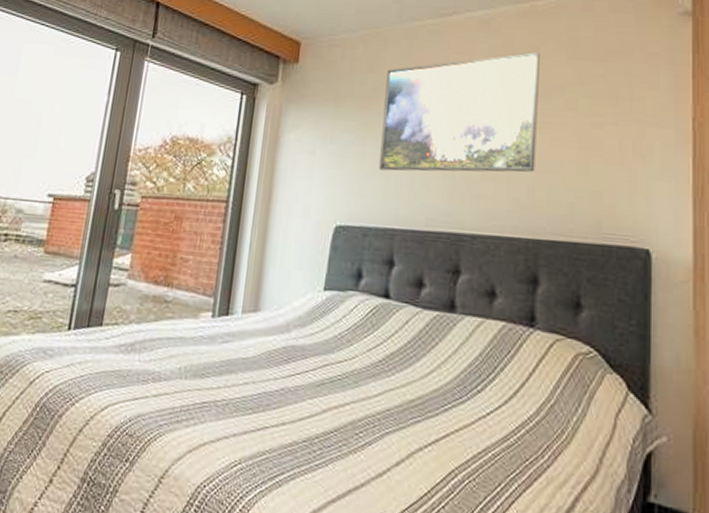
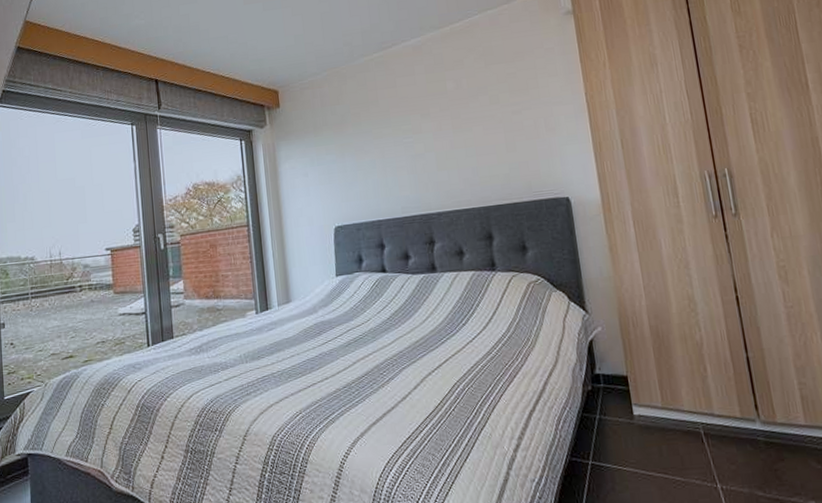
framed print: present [379,52,540,172] -> none [350,64,476,178]

